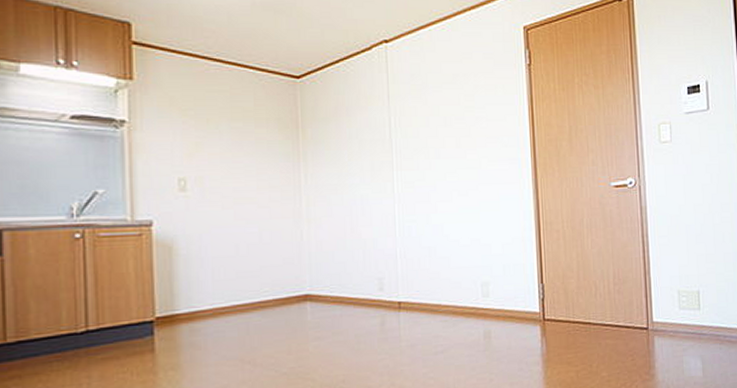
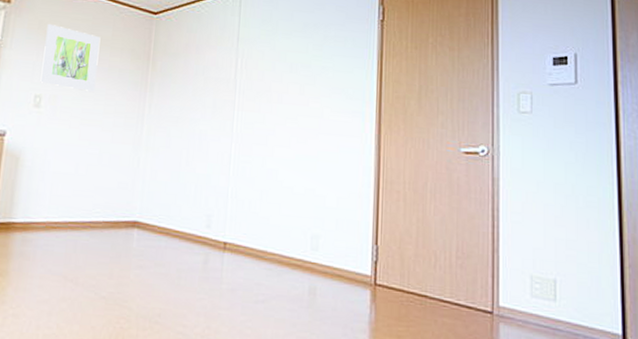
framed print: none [180,100,244,168] -> present [40,24,101,92]

